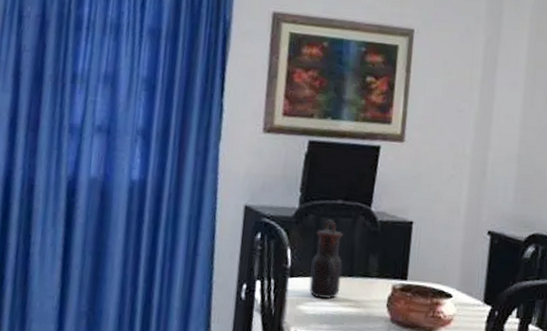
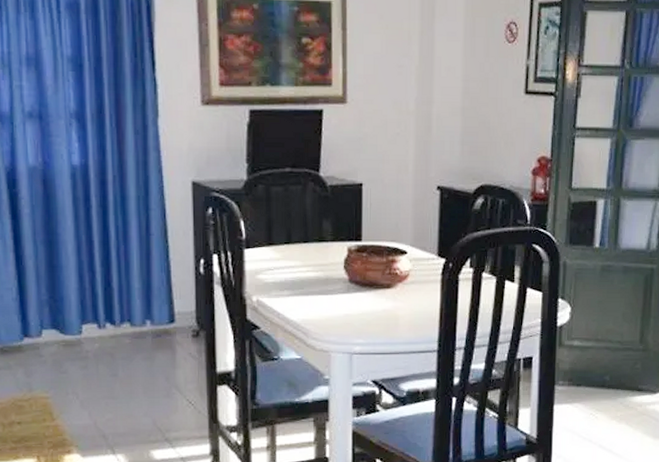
teapot: present [309,219,343,299] -> none [266,188,297,267]

